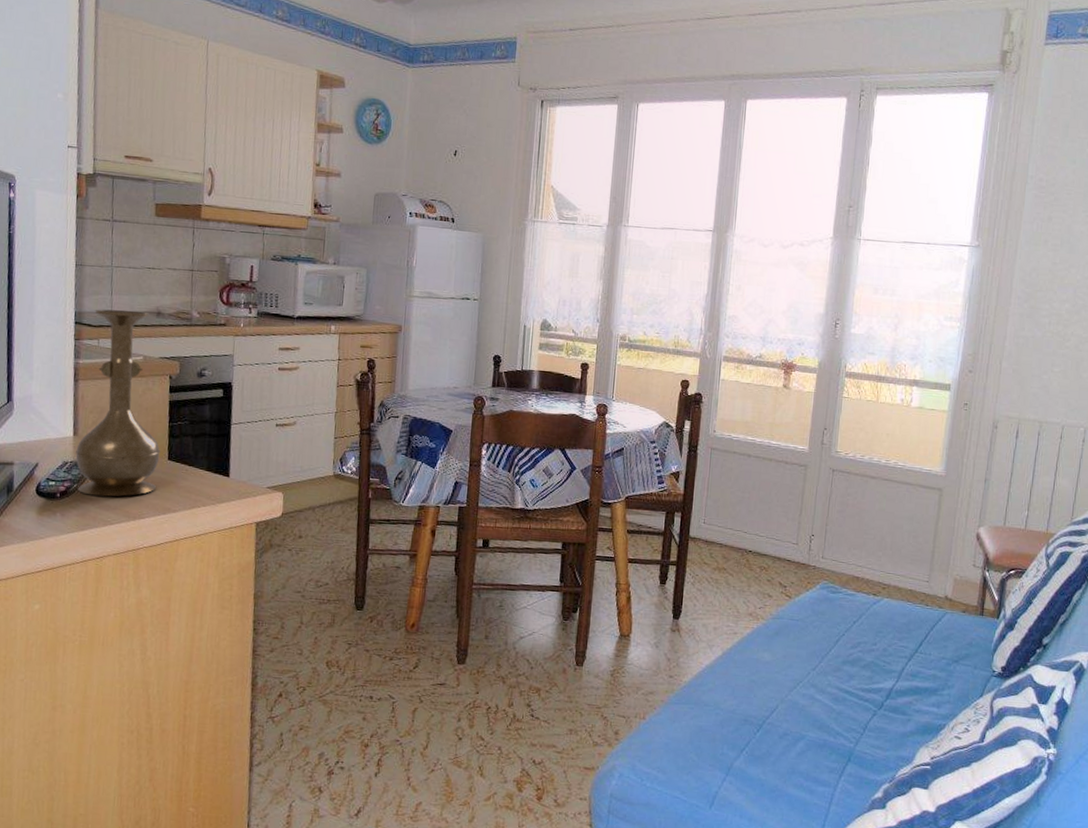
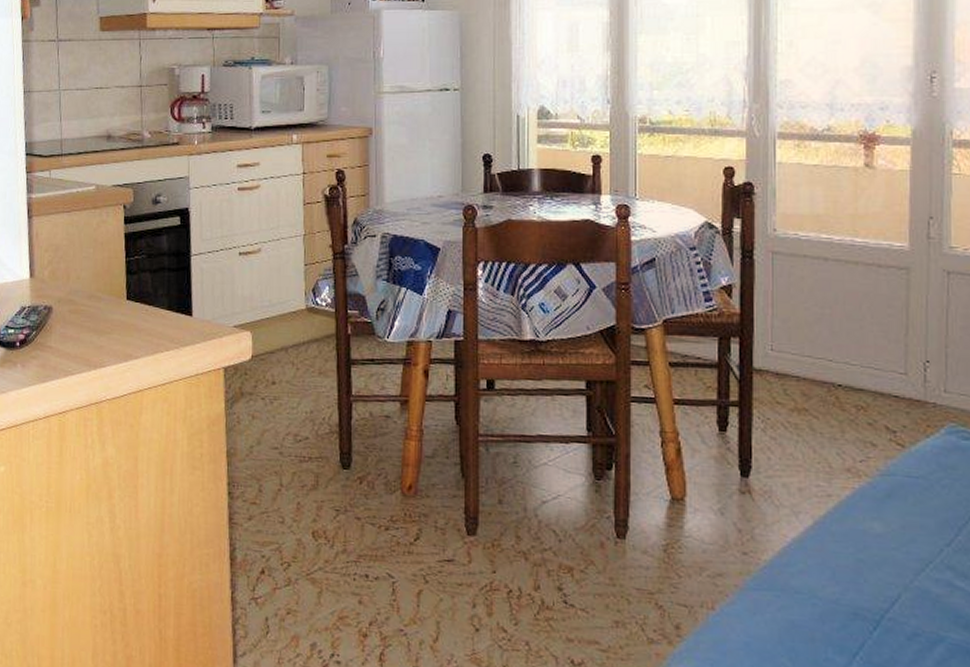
vase: present [75,309,160,497] -> none [33,136,118,344]

